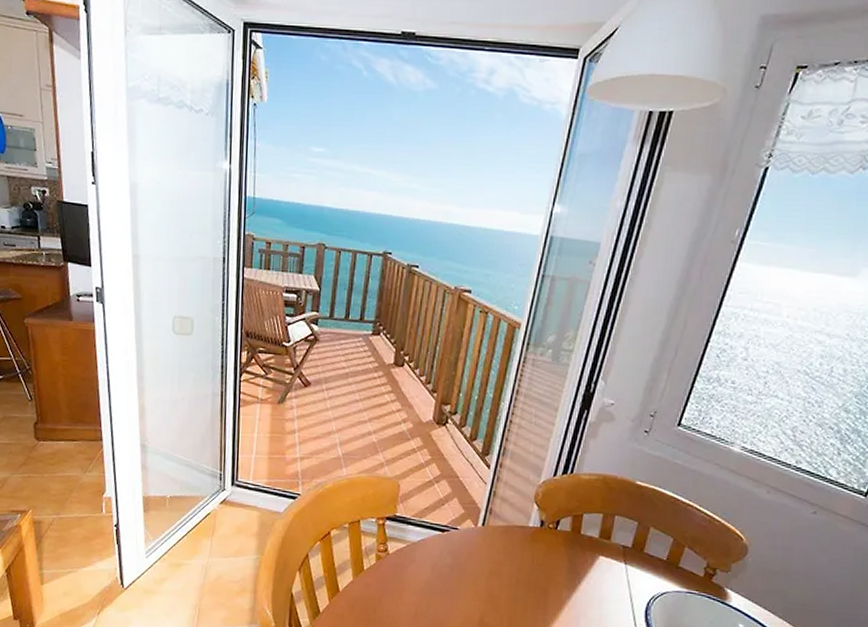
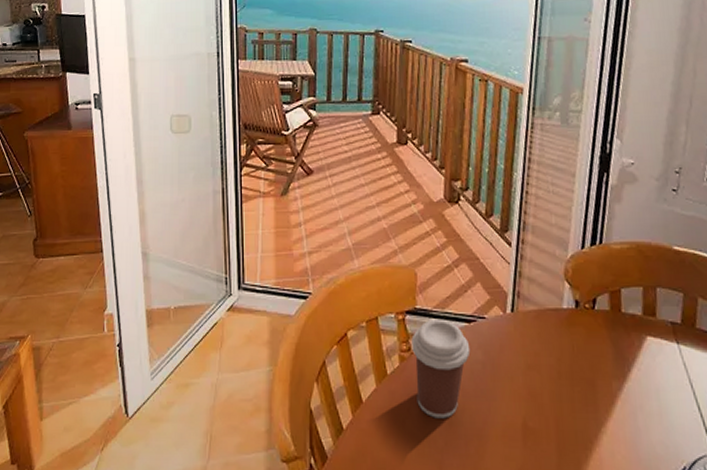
coffee cup: none [388,526,441,610] -> present [411,318,471,419]

